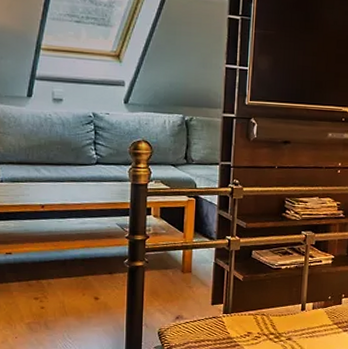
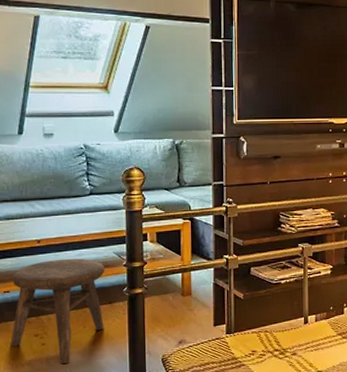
stool: none [10,225,107,328] -> present [10,258,105,364]

